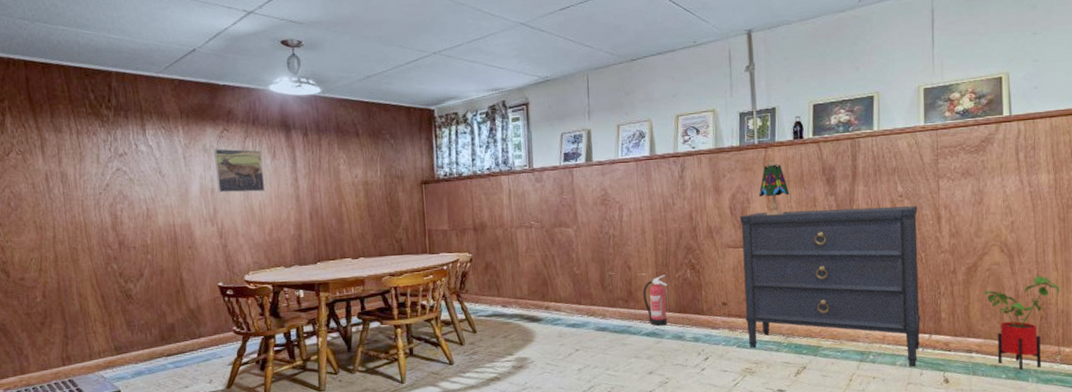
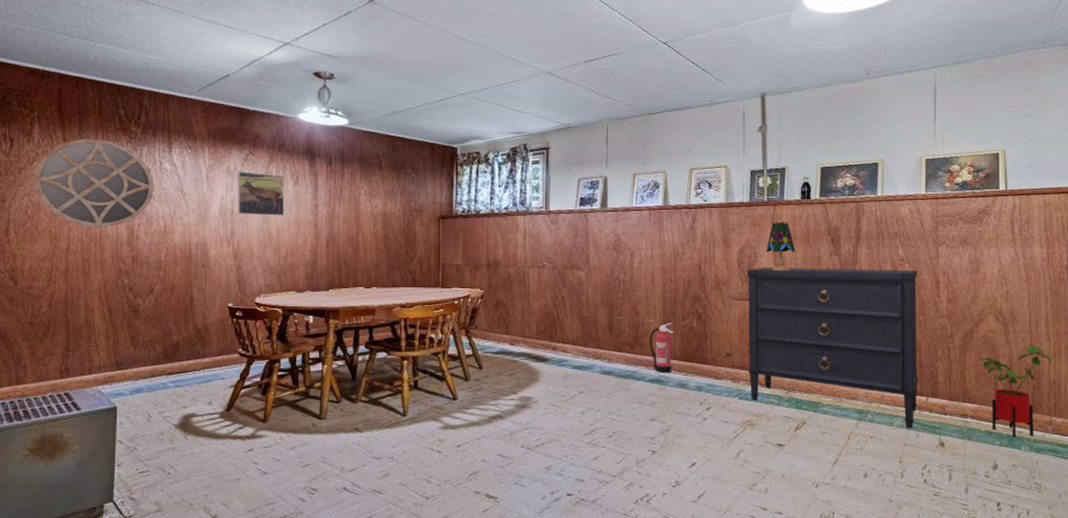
home mirror: none [12,125,133,215] -> present [34,139,154,227]

